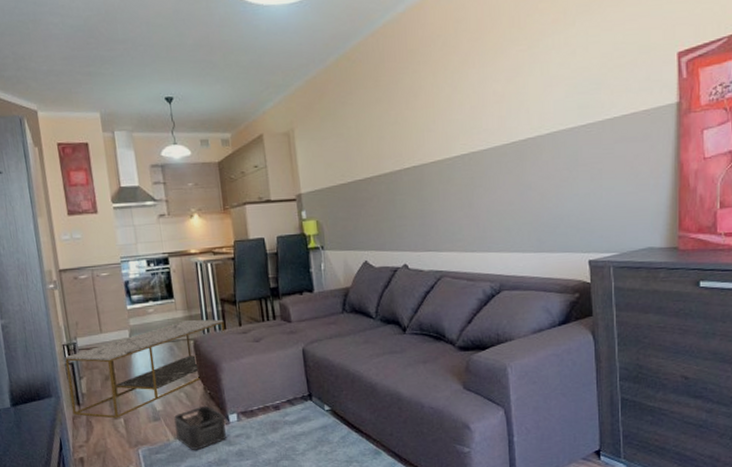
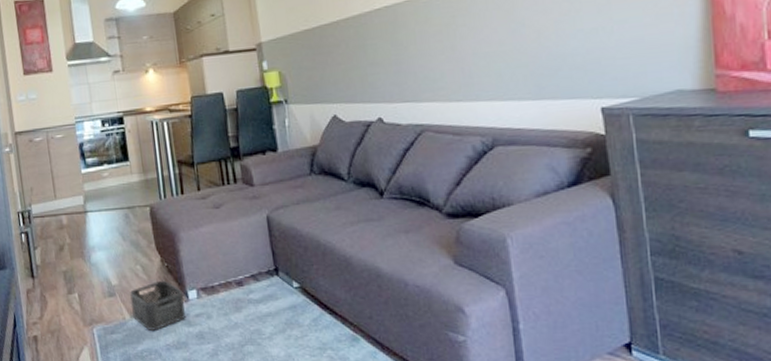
coffee table: present [65,319,225,419] -> none [20,183,183,293]

